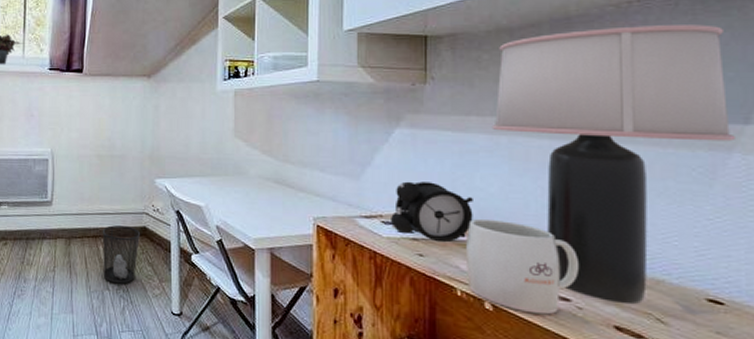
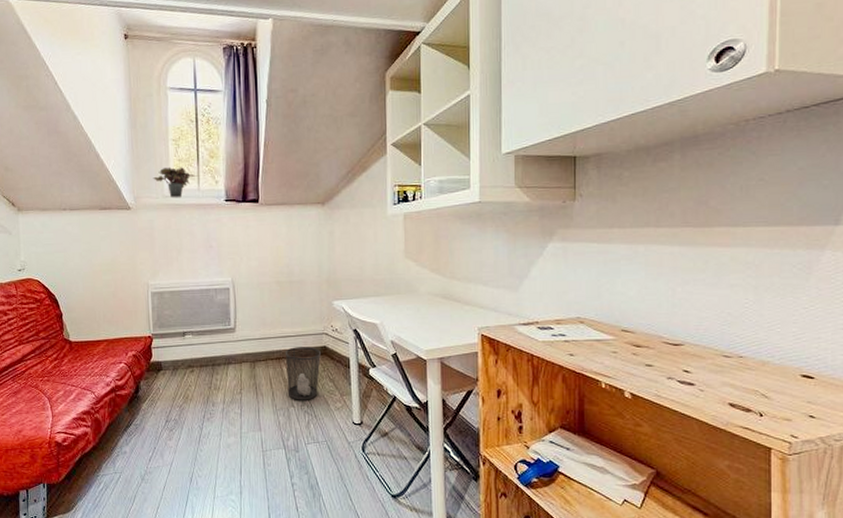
alarm clock: present [391,181,473,243] -> none [546,289,615,343]
mug: present [466,218,580,315] -> none [610,319,702,398]
table lamp: present [491,24,735,305] -> none [631,139,827,384]

